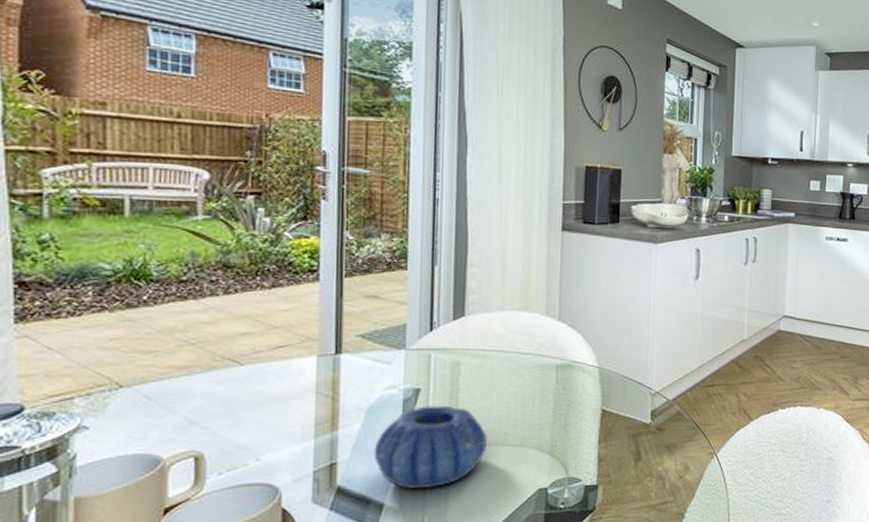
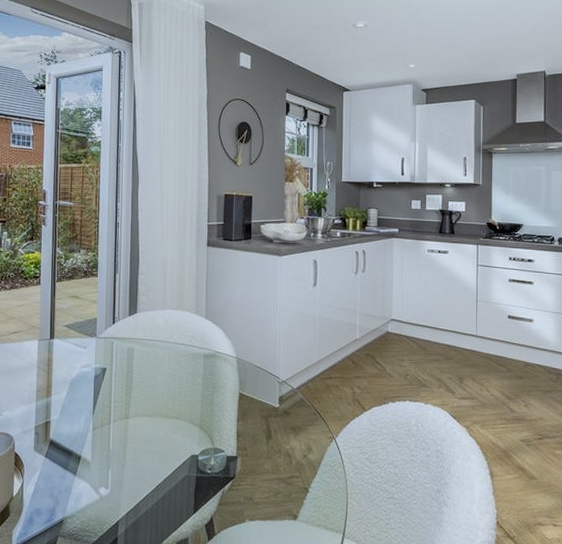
decorative bowl: present [373,405,487,489] -> none [74,382,153,447]

